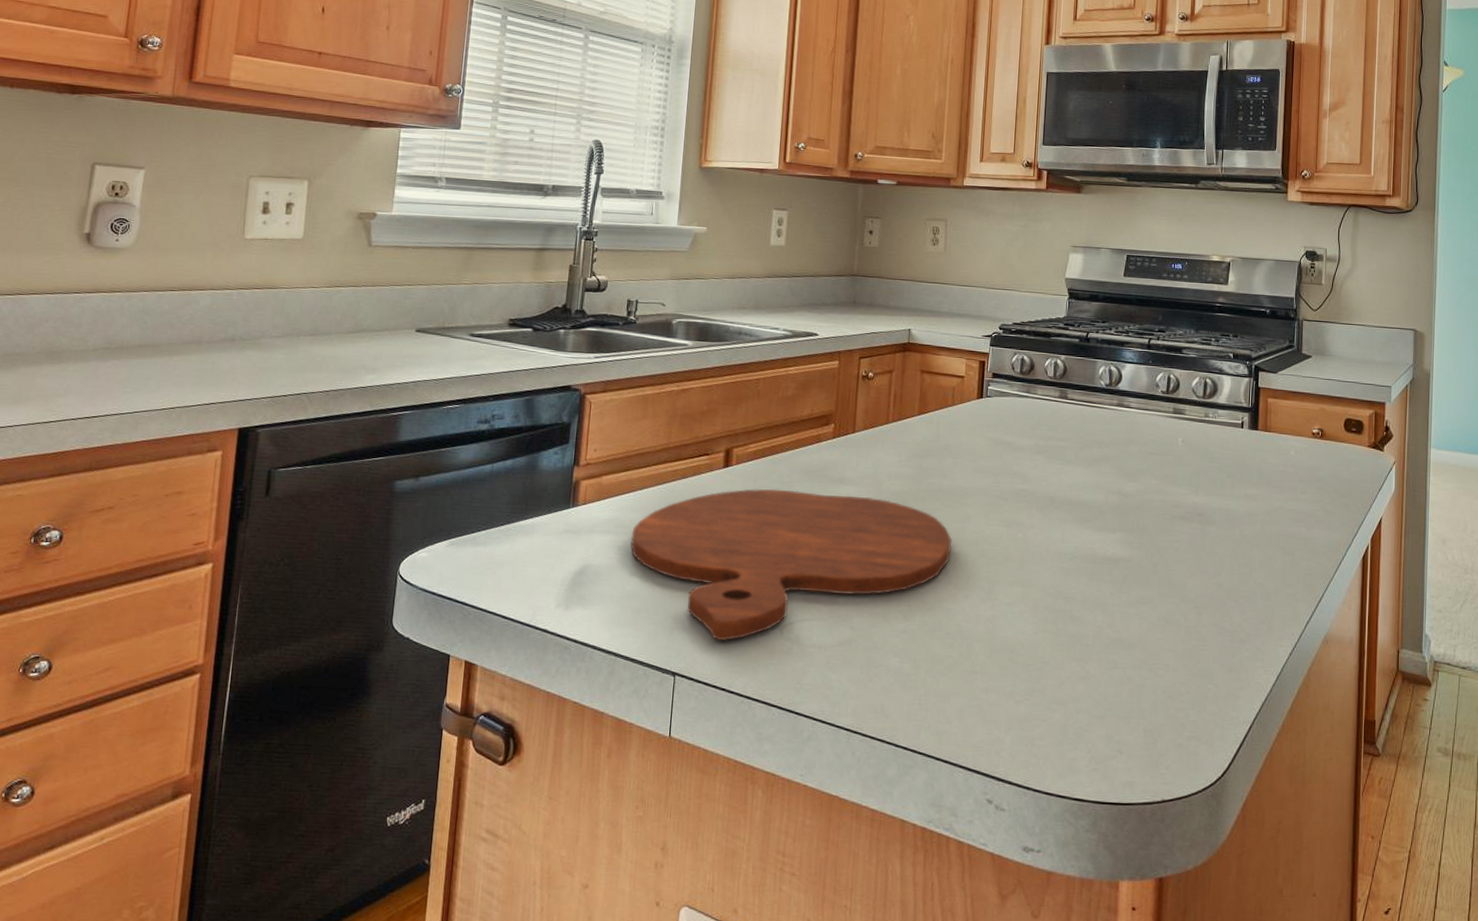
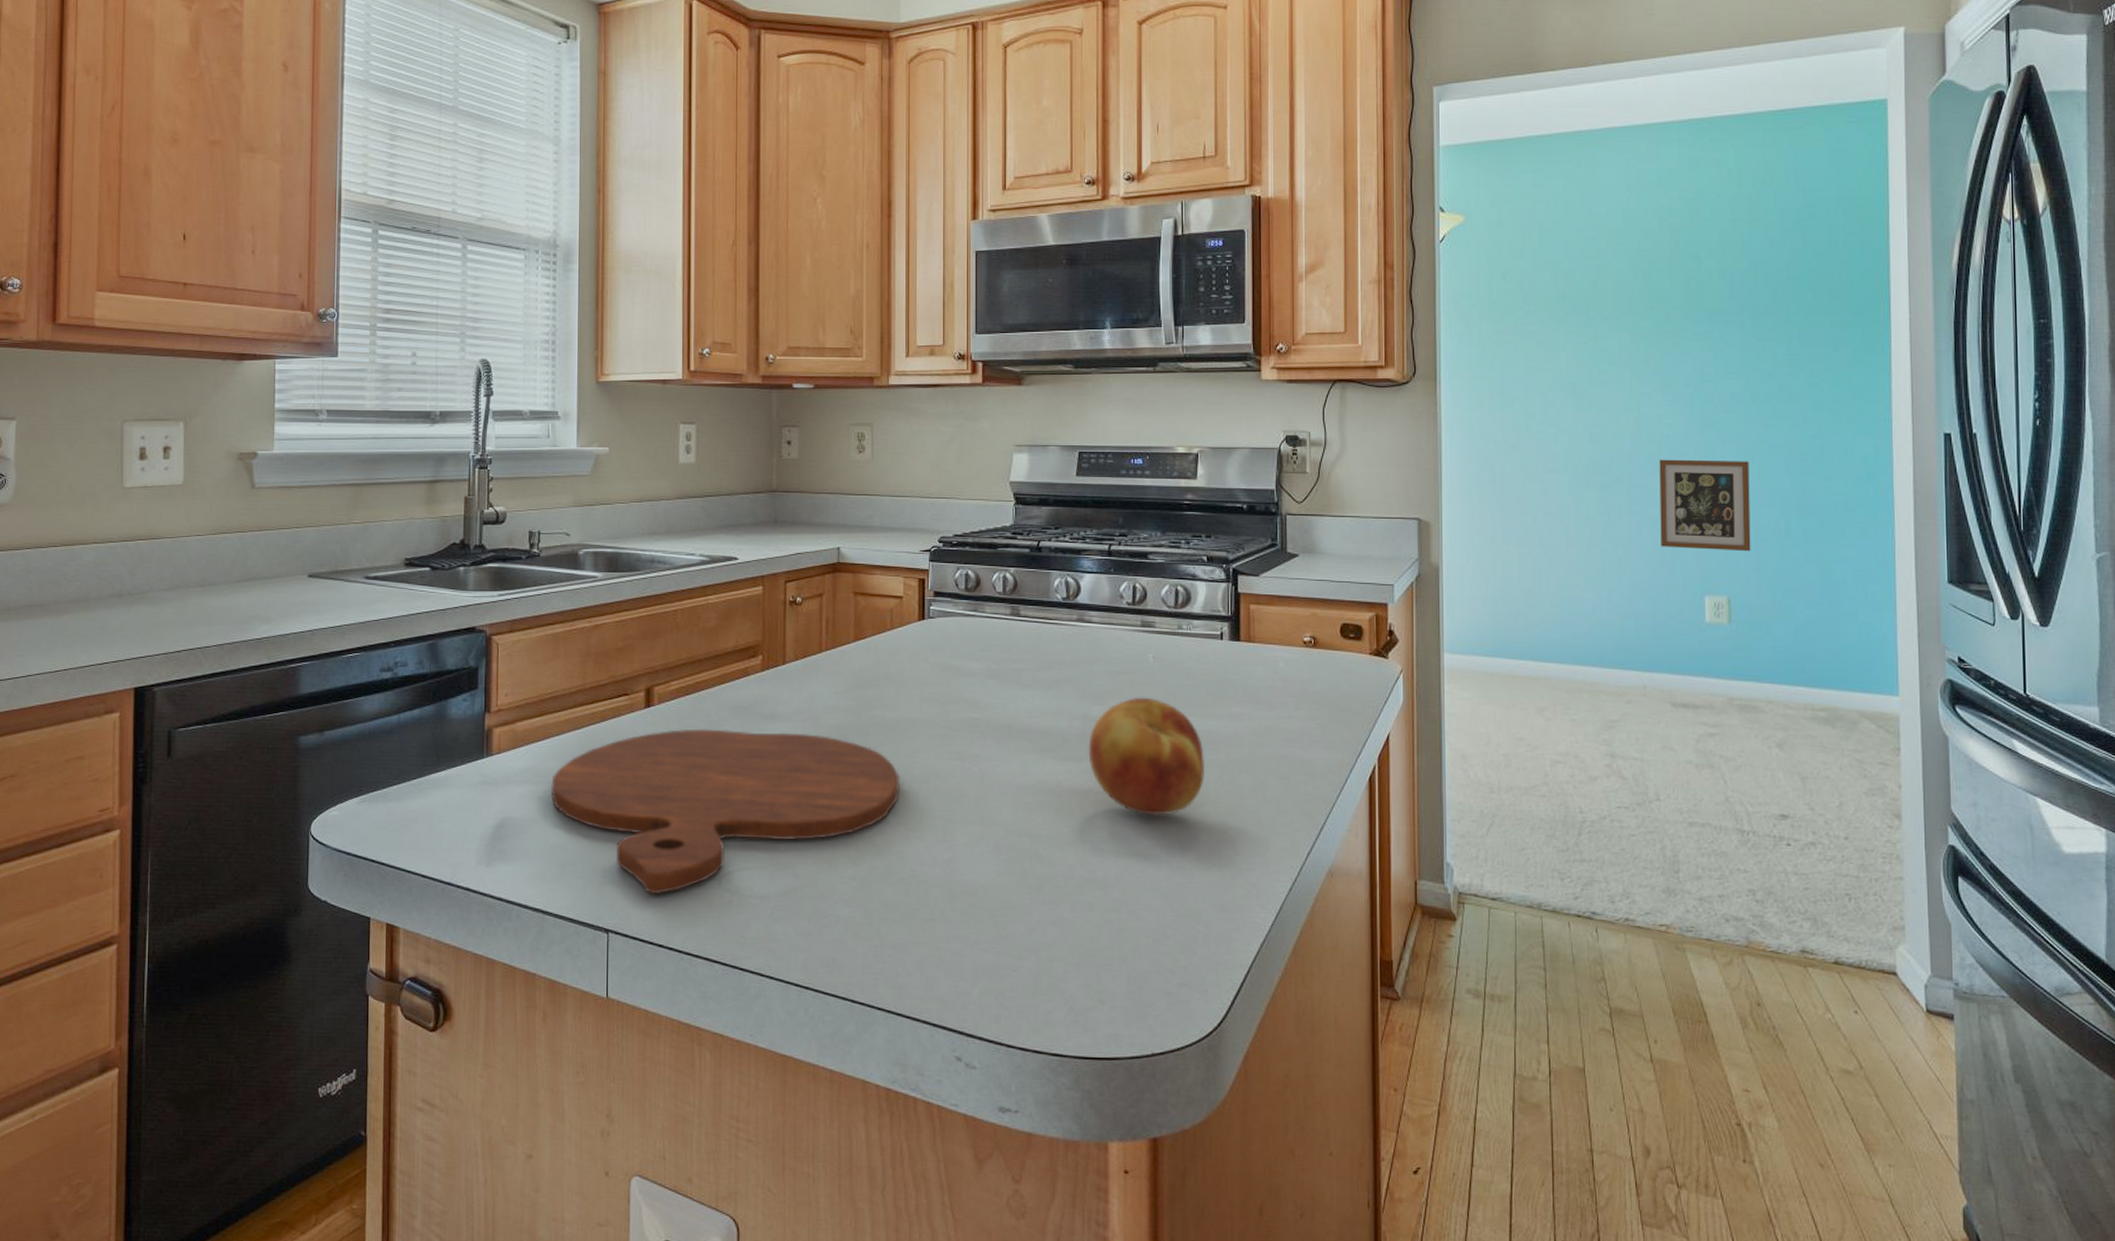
fruit: none [1120,476,1223,584] -> present [1088,697,1206,816]

